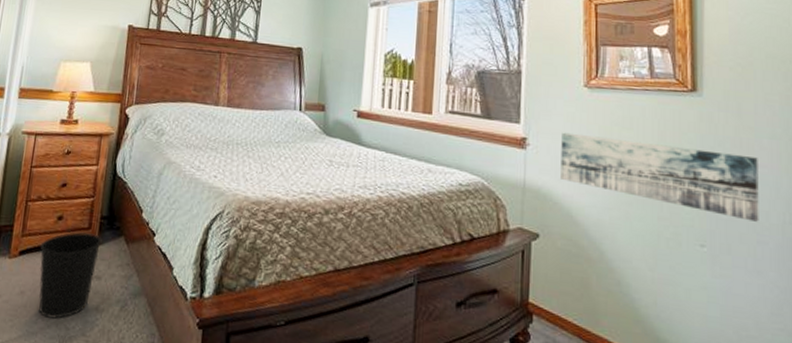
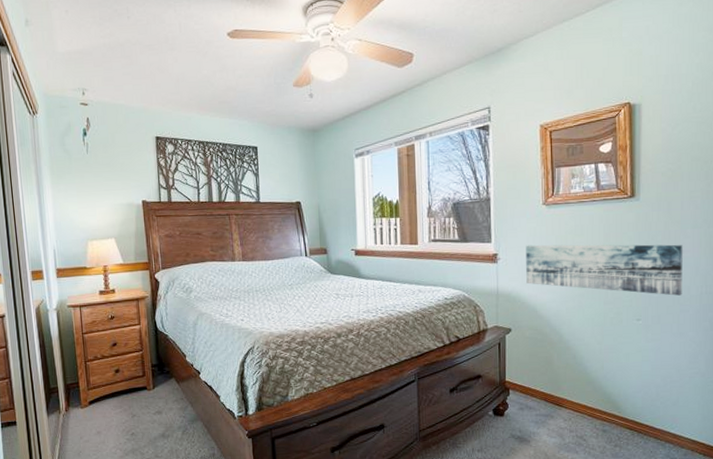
wastebasket: present [39,232,102,319] -> none [105,379,157,448]

